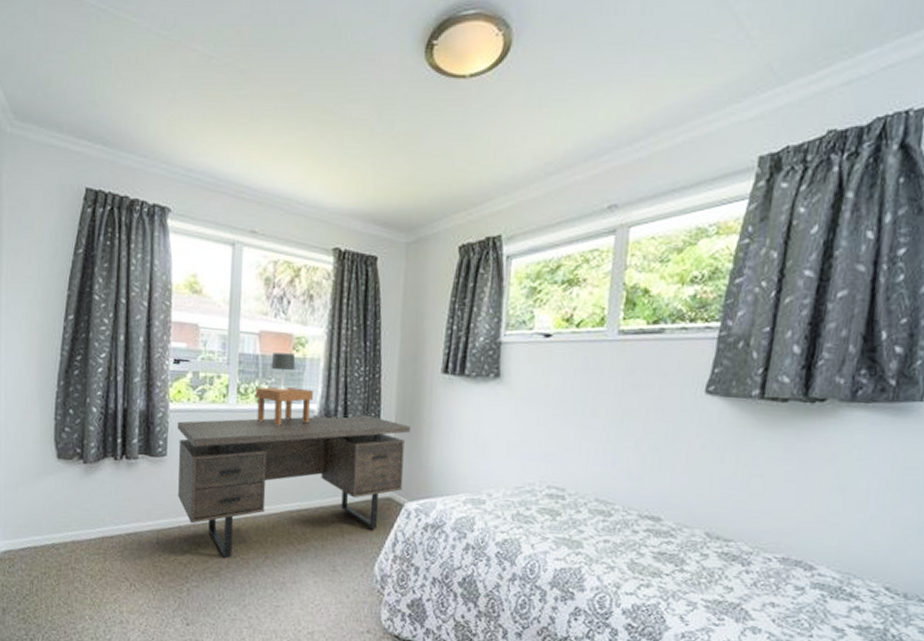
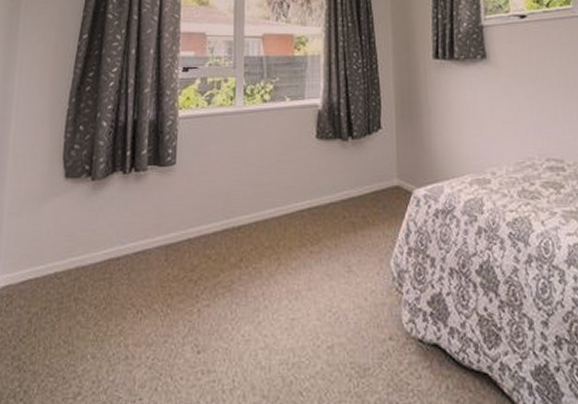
desk: present [176,414,410,559] -> none [186,105,410,270]
table lamp: present [255,352,313,426] -> none [261,53,316,123]

